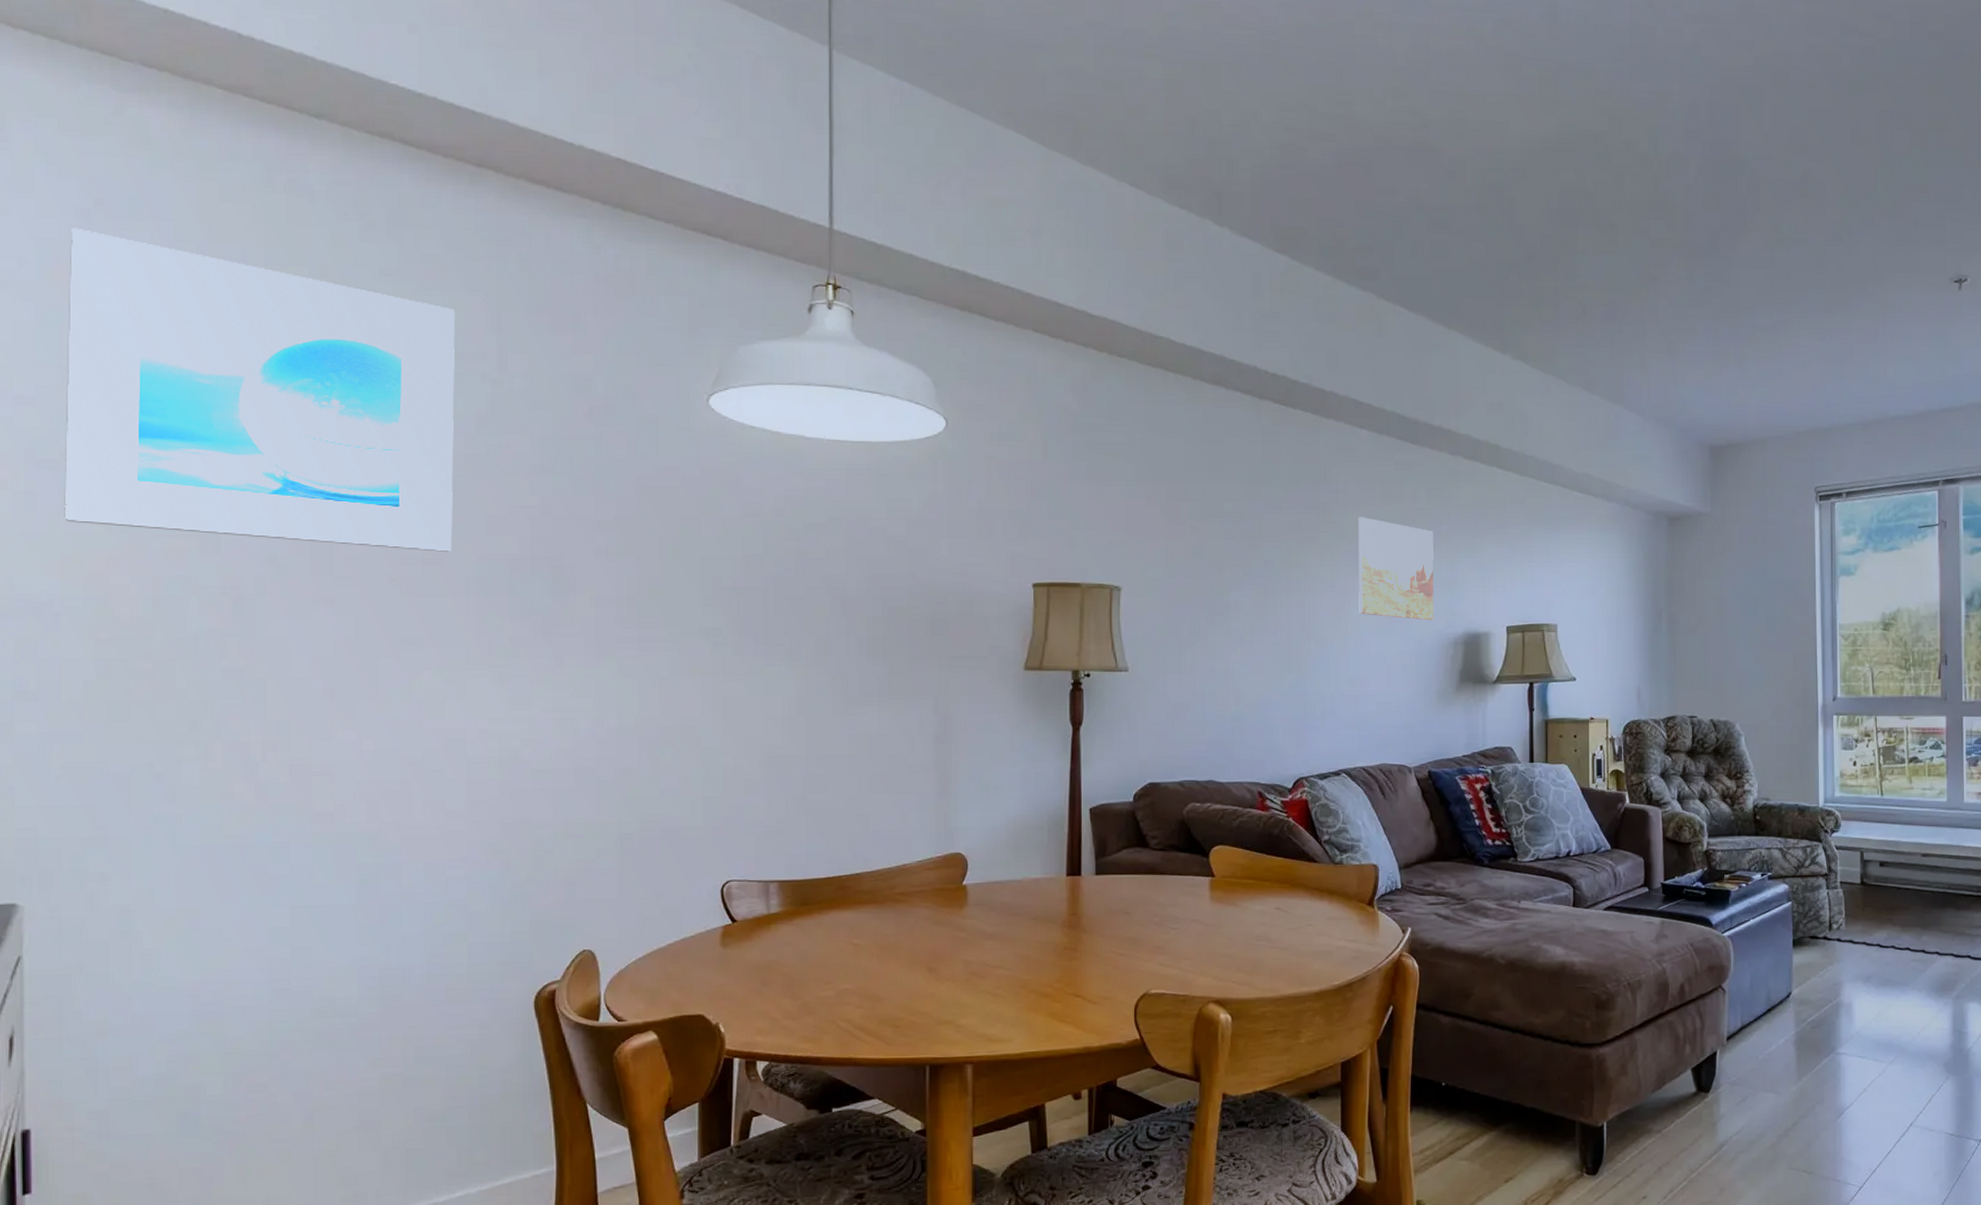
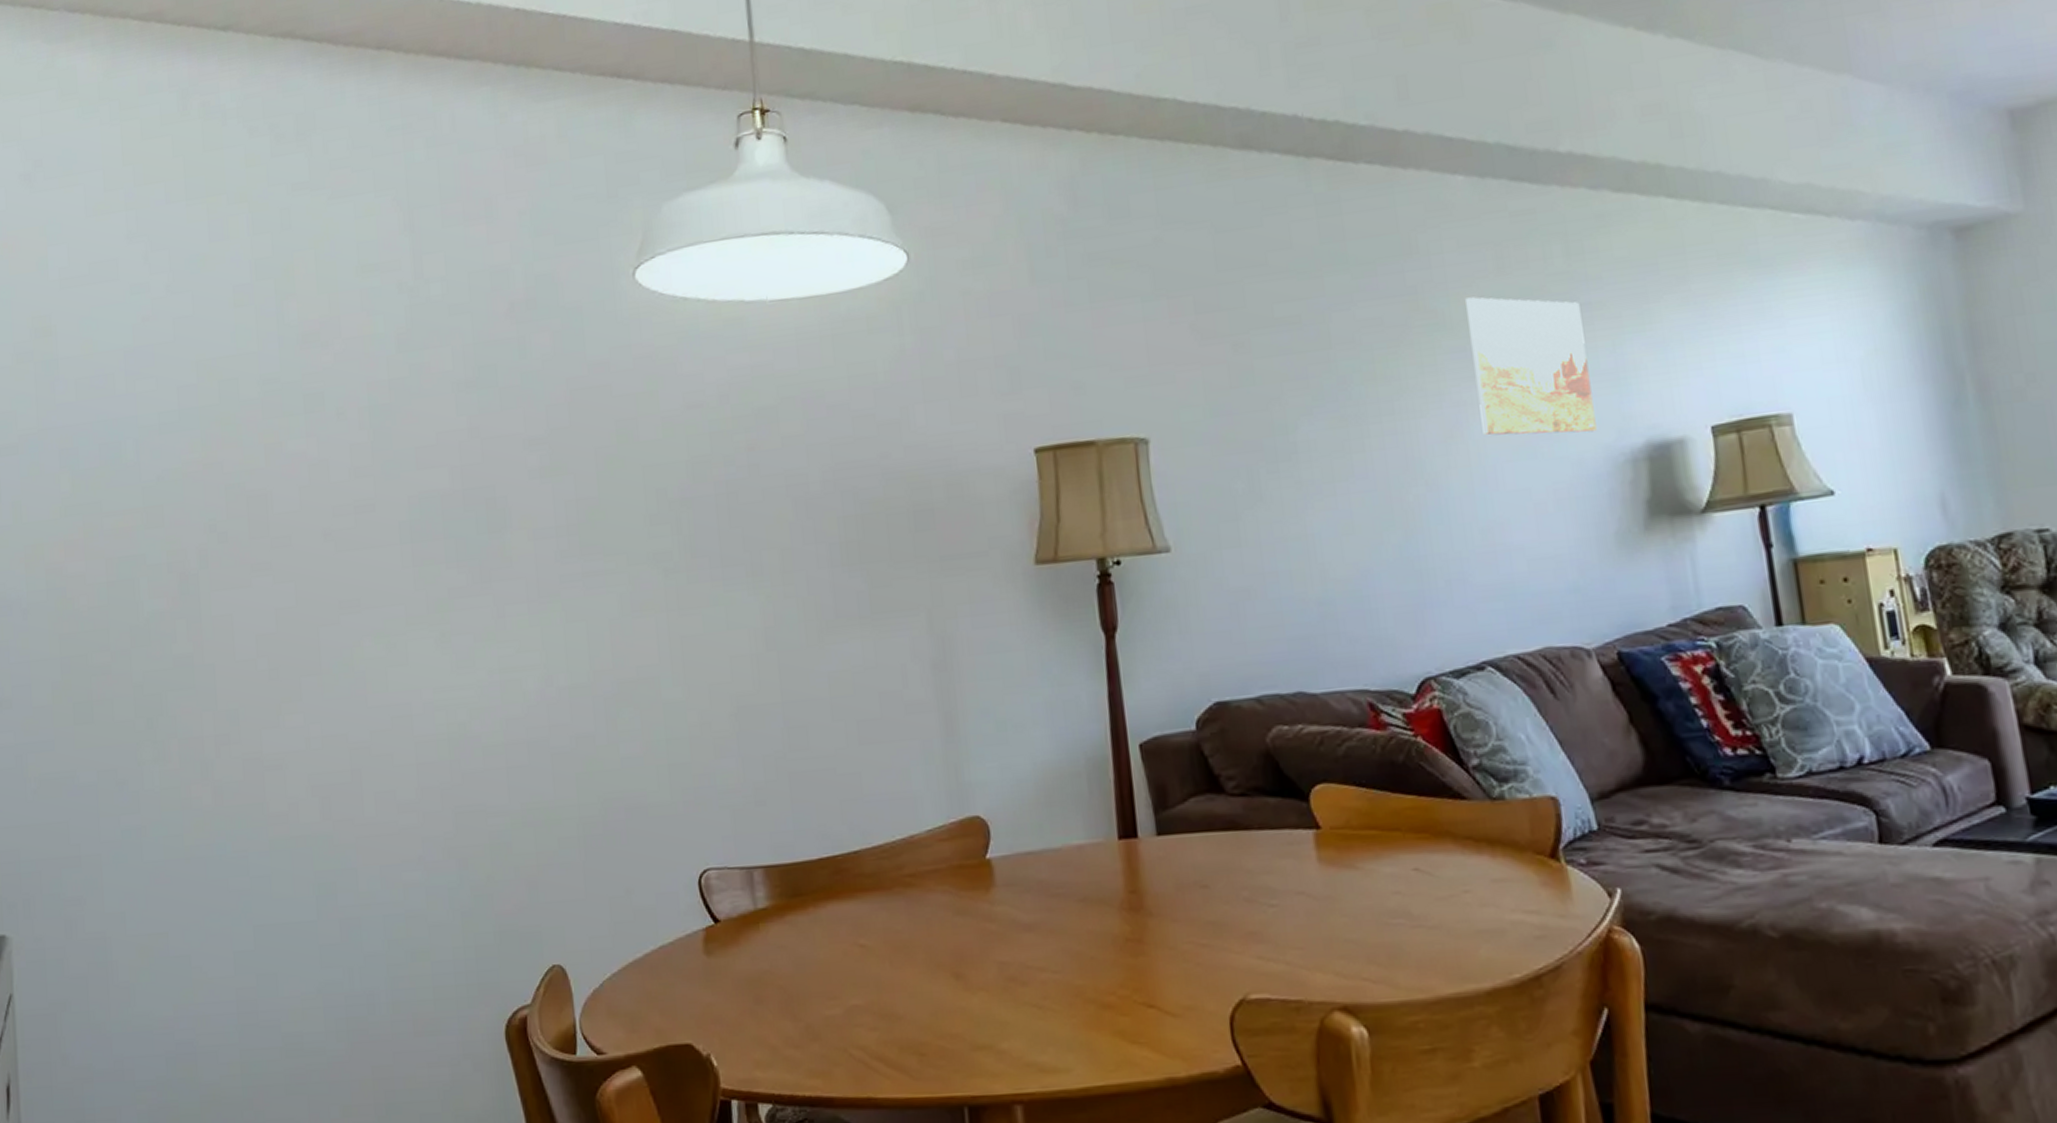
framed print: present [64,228,456,552] -> none [16,194,383,510]

